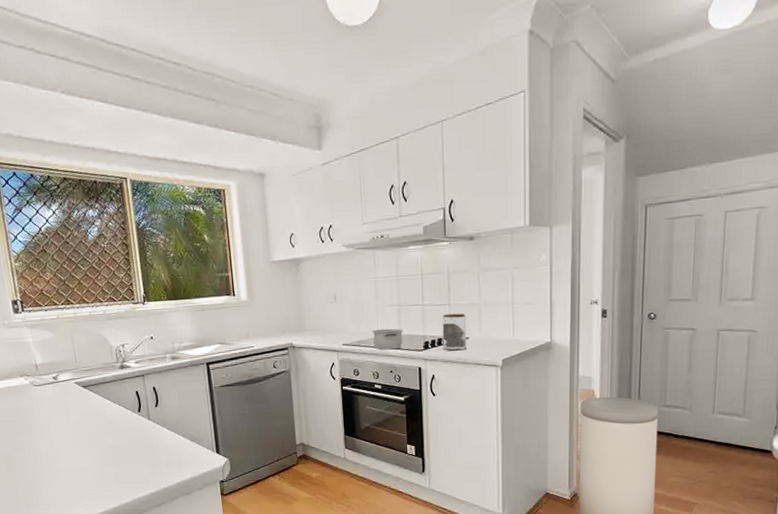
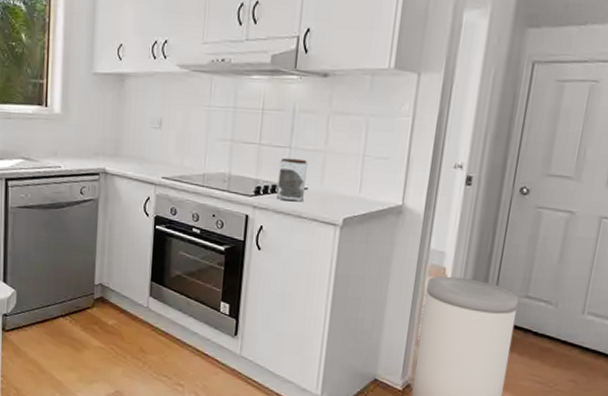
cooking pot: present [372,328,403,350] -> none [197,165,234,191]

